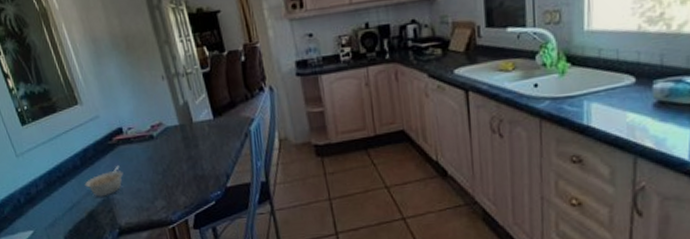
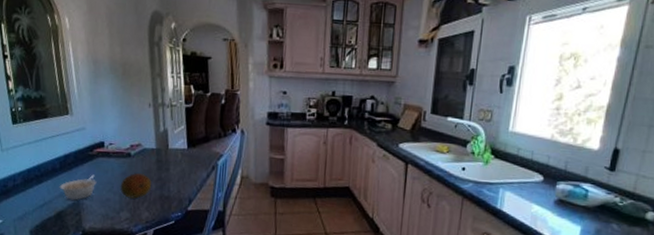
fruit: none [148,155,183,185] -> present [120,173,152,199]

